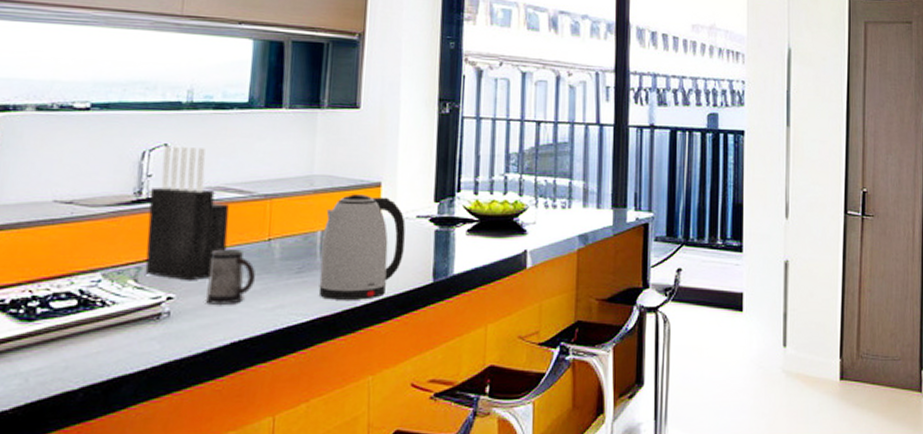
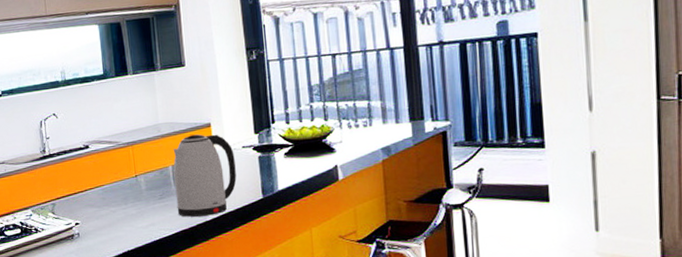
knife block: present [145,145,229,281] -> none [50,113,108,211]
mug: present [204,249,255,304] -> none [98,185,131,226]

